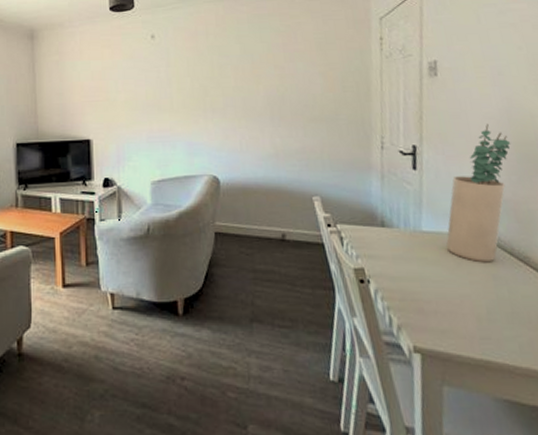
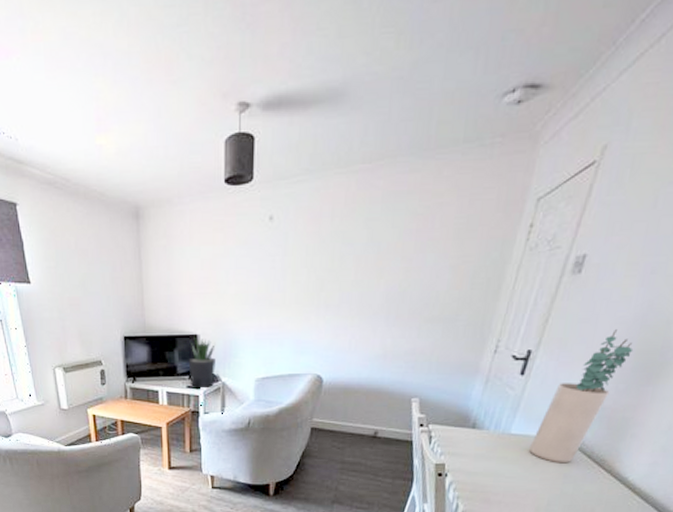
planter: none [82,140,110,193] -> present [188,335,216,387]

